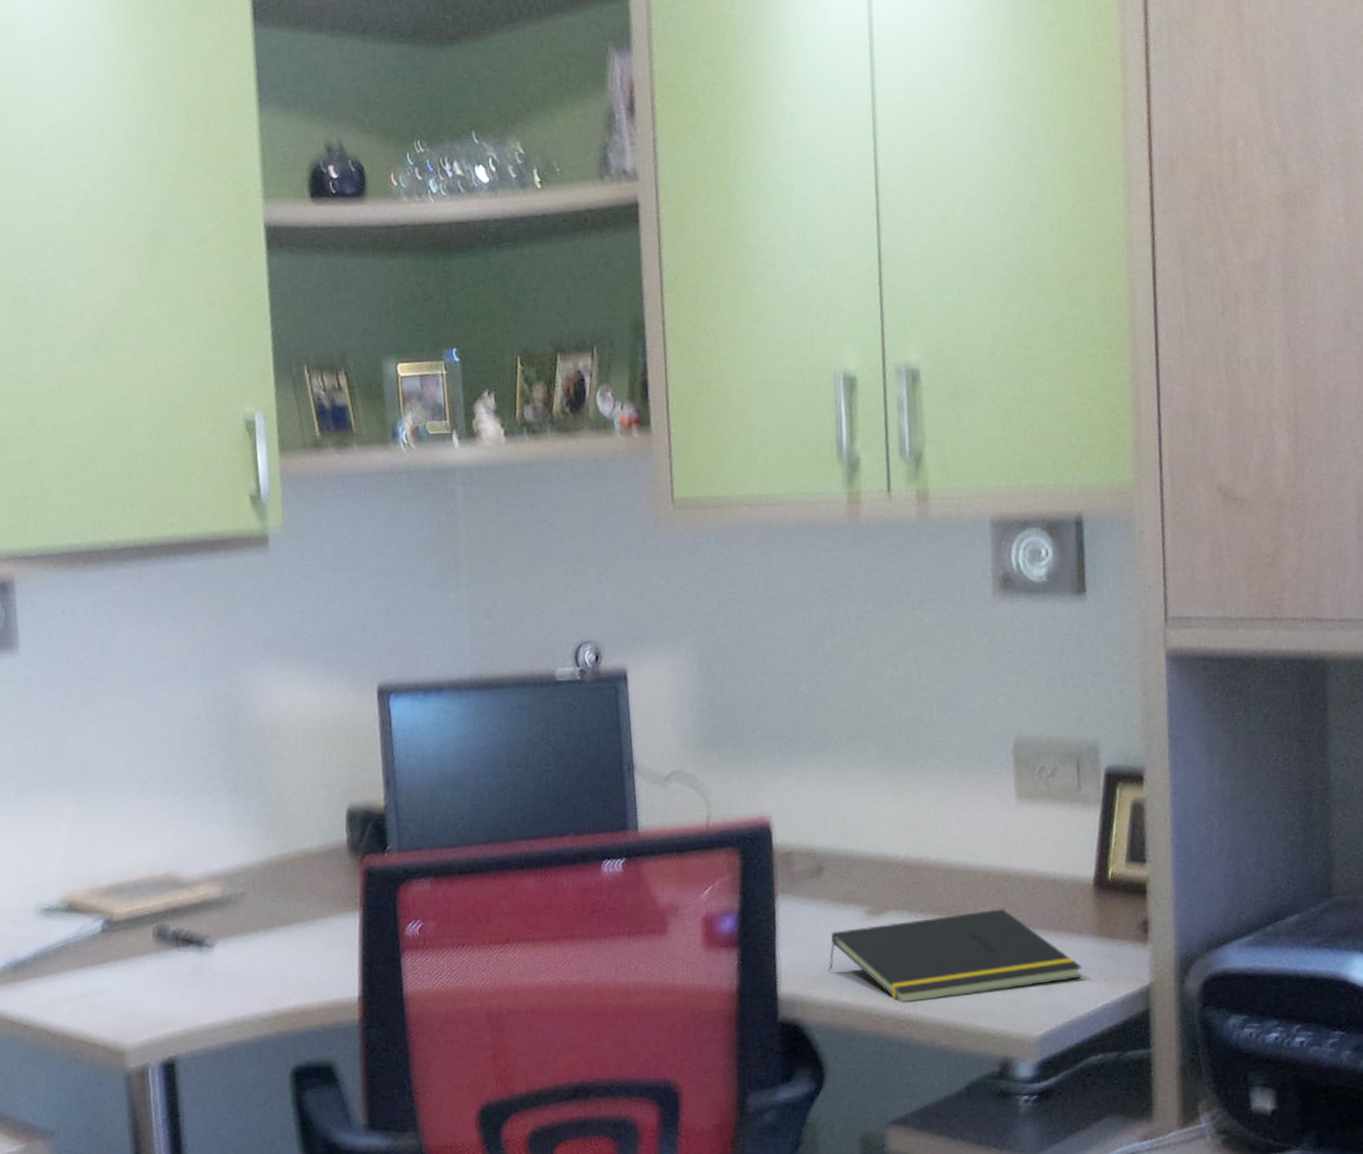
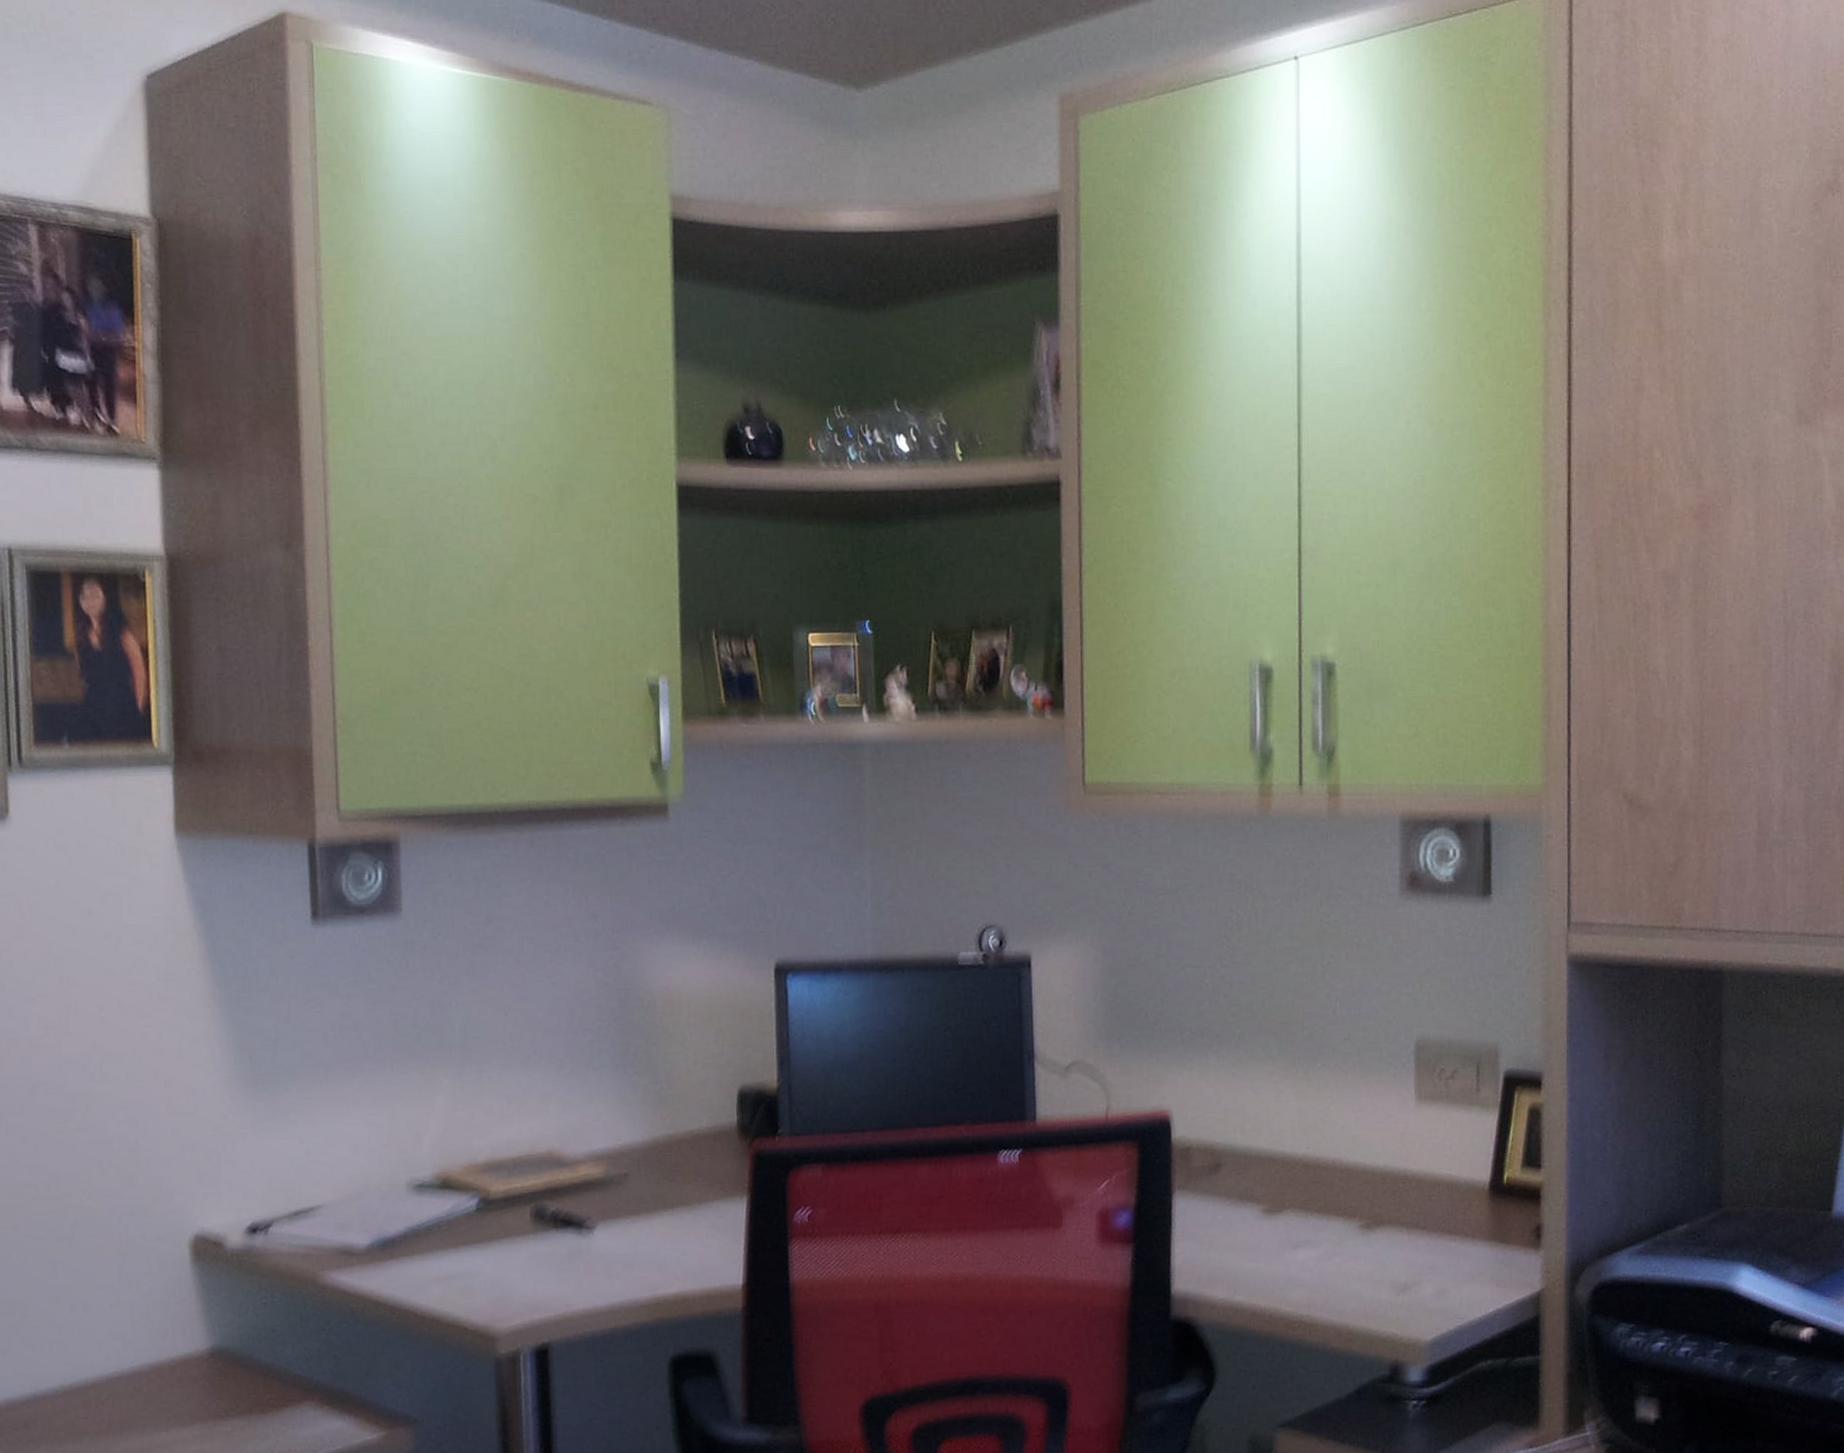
notepad: present [828,909,1082,1002] -> none [1222,1211,1475,1303]

